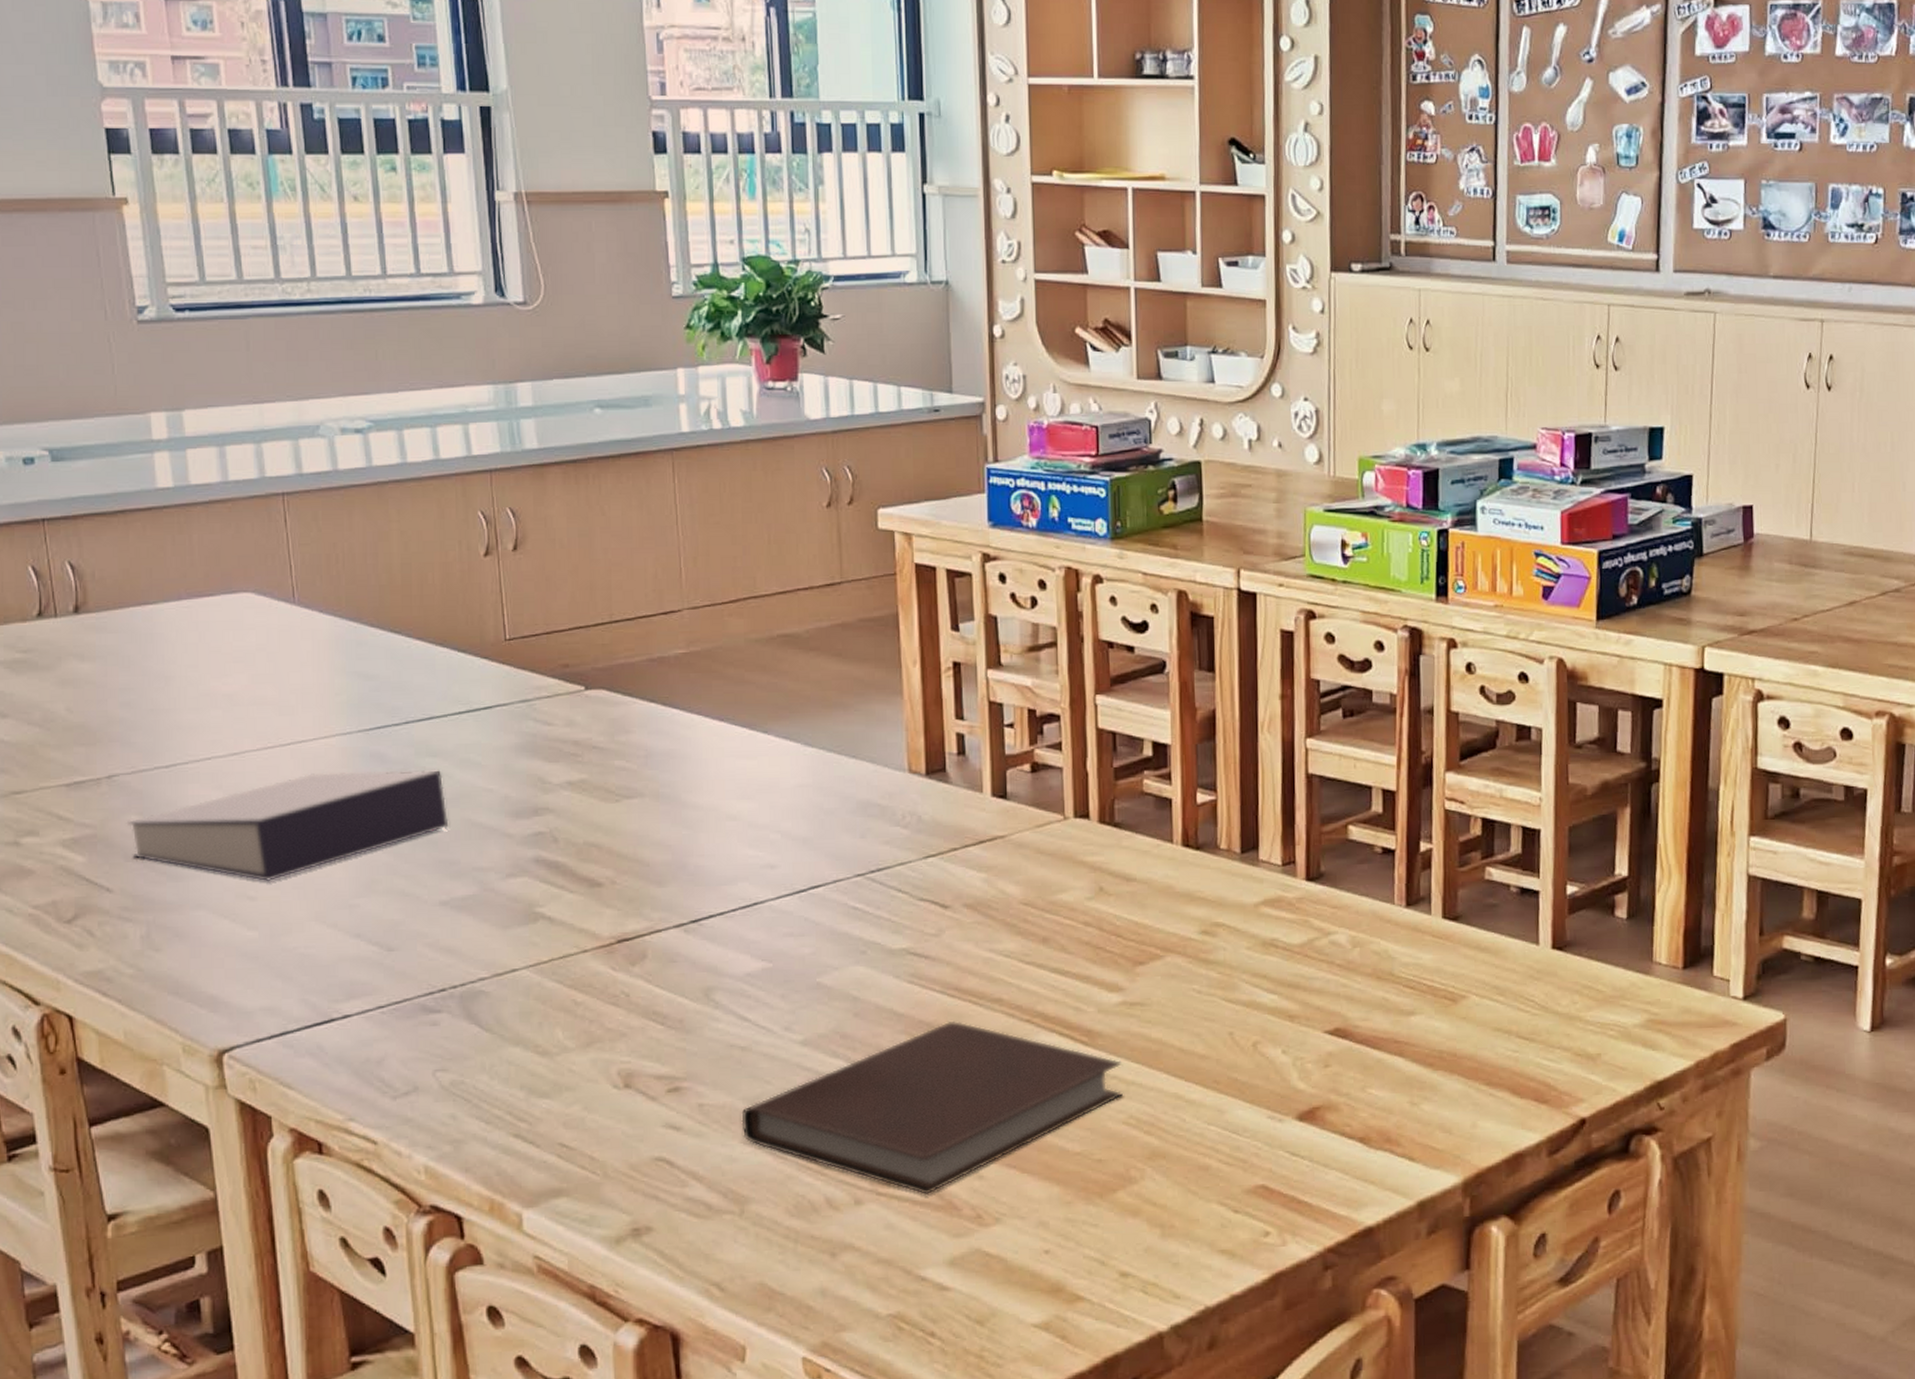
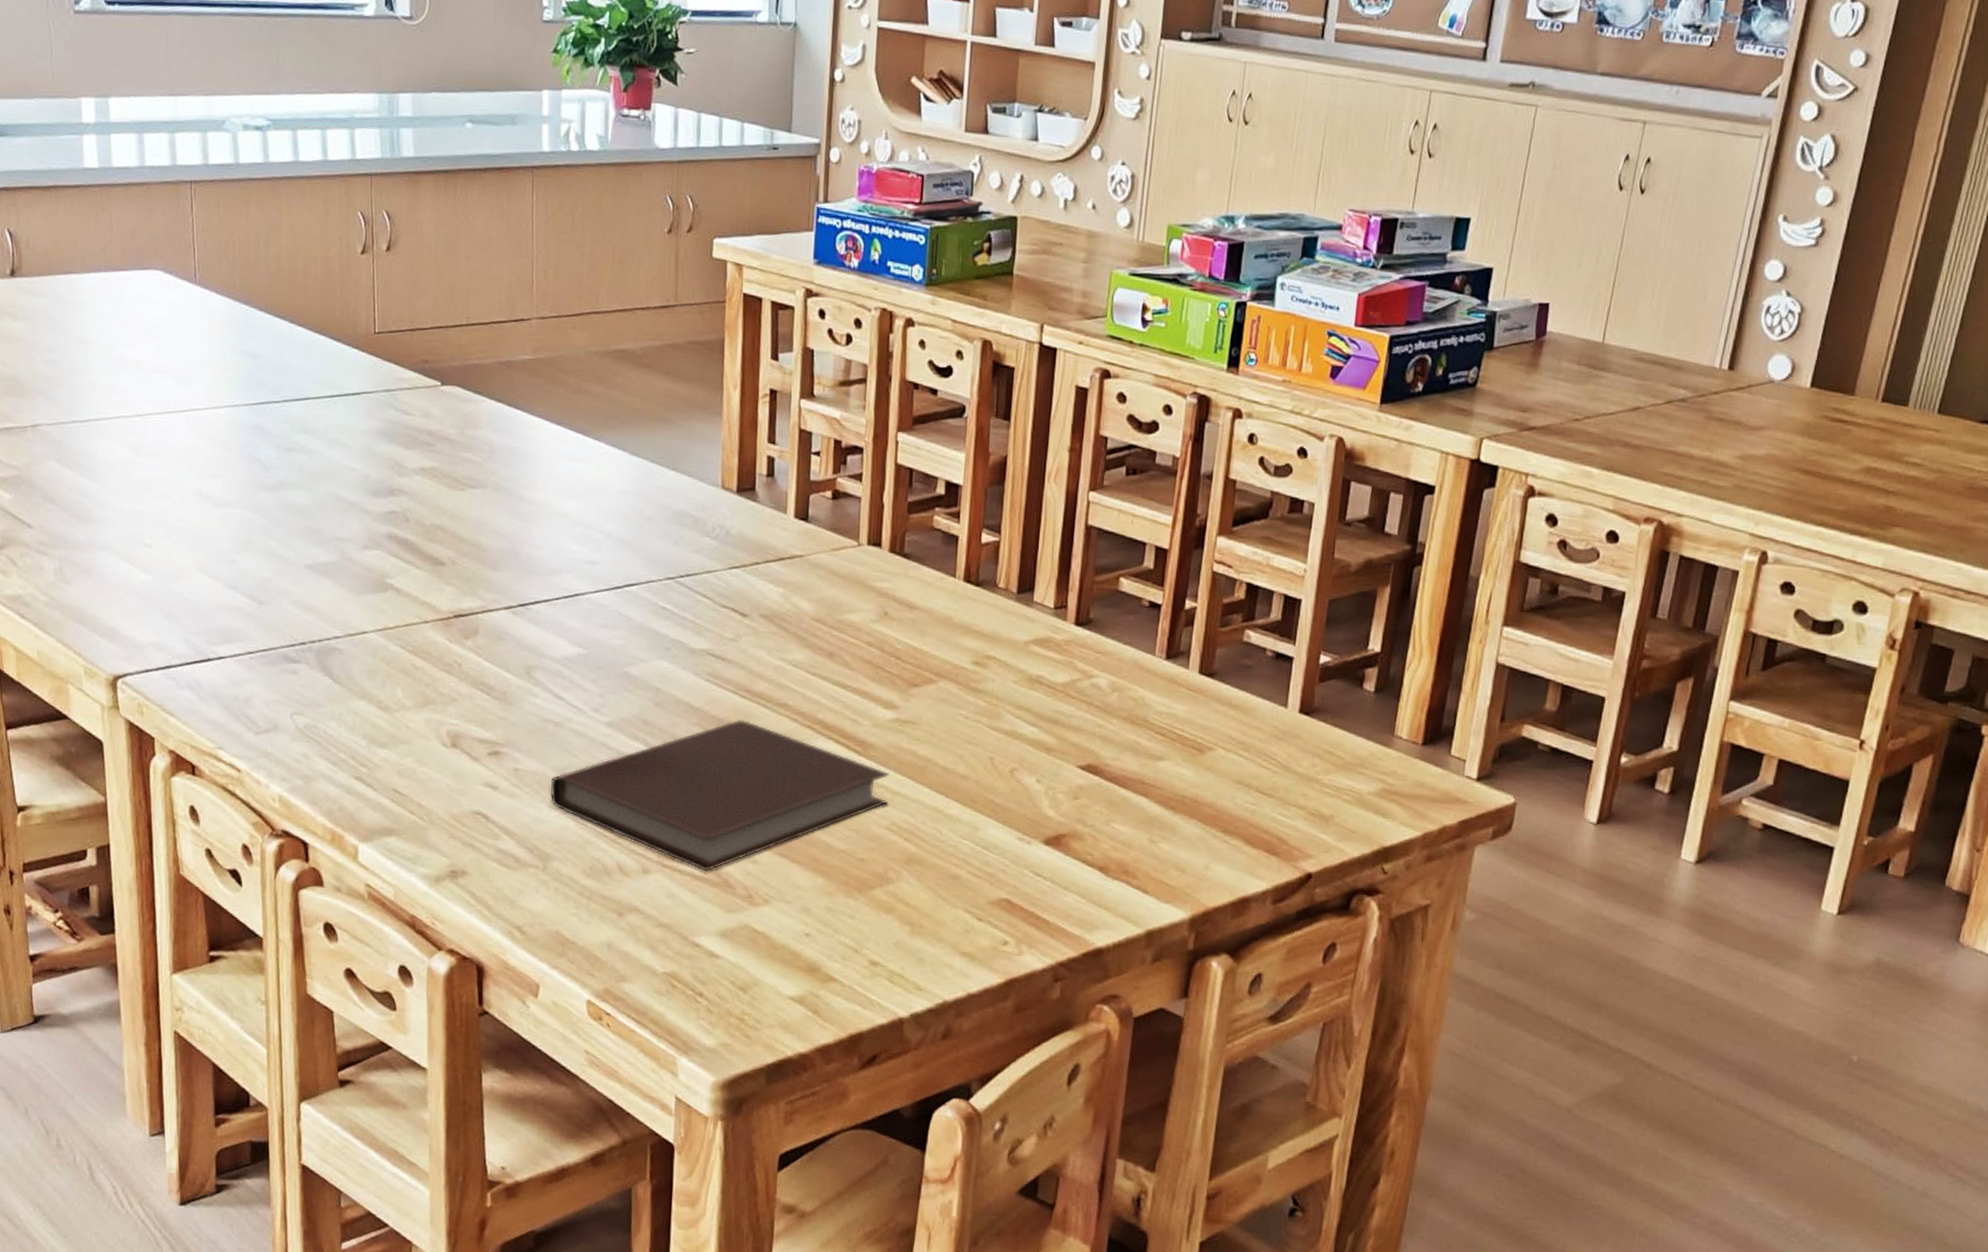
book: present [127,770,449,882] -> none [47,439,317,533]

